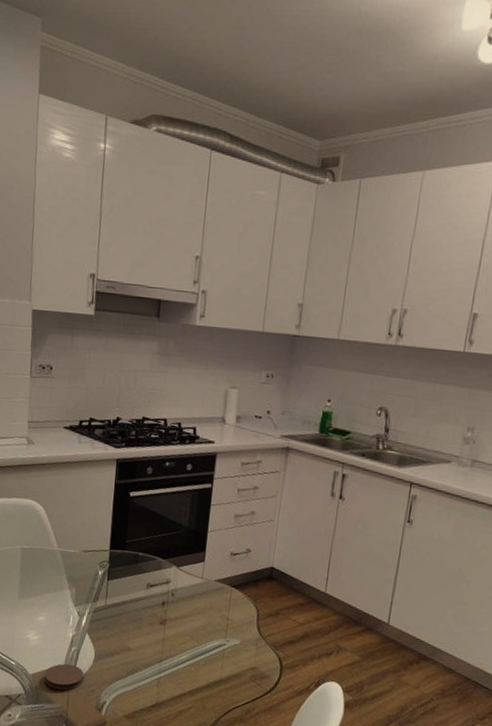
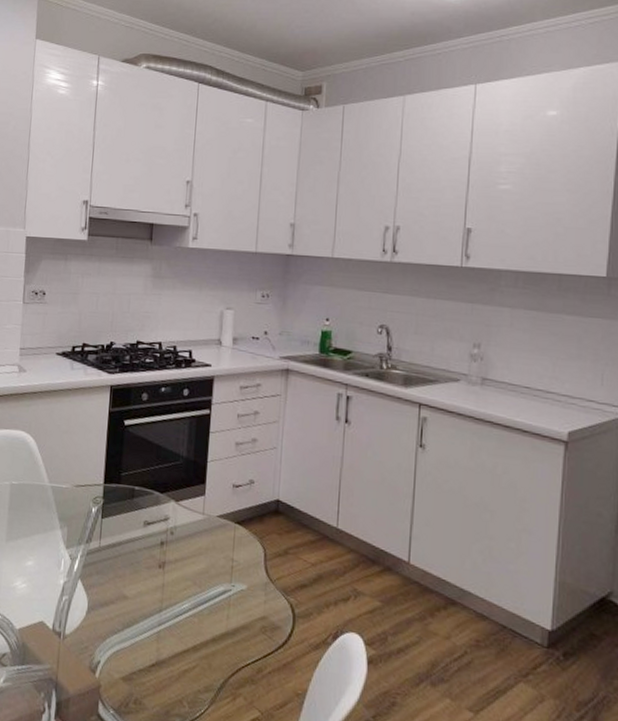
coaster: present [44,663,84,690] -> none [32,615,77,648]

